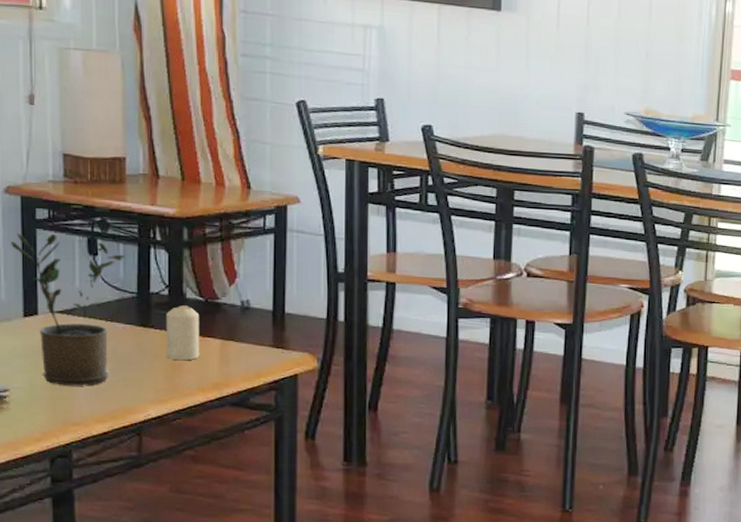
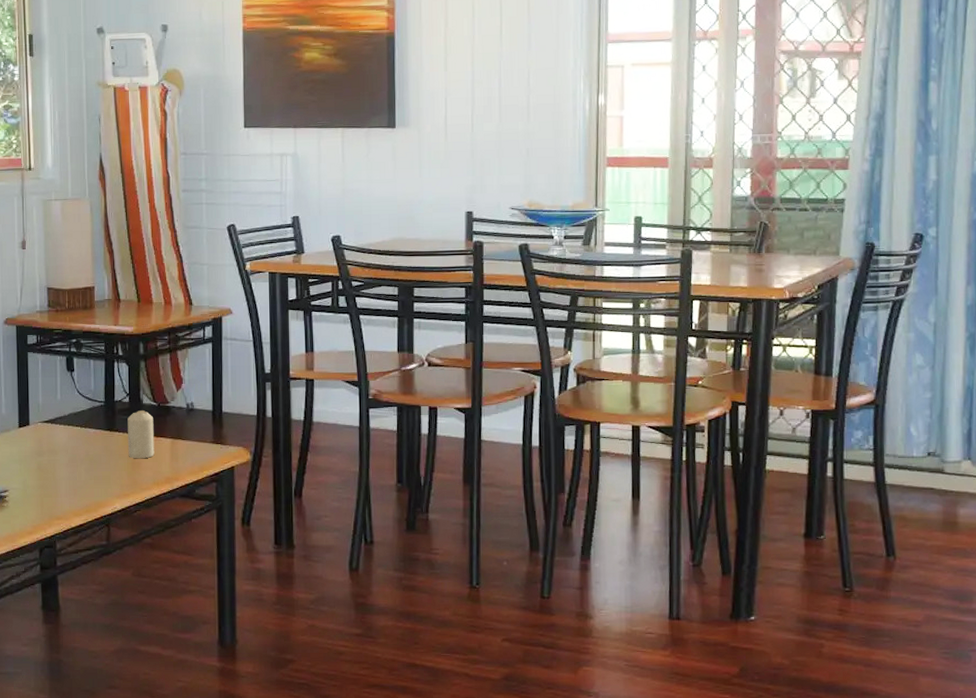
potted plant: present [11,233,125,386] -> none [9,355,95,485]

